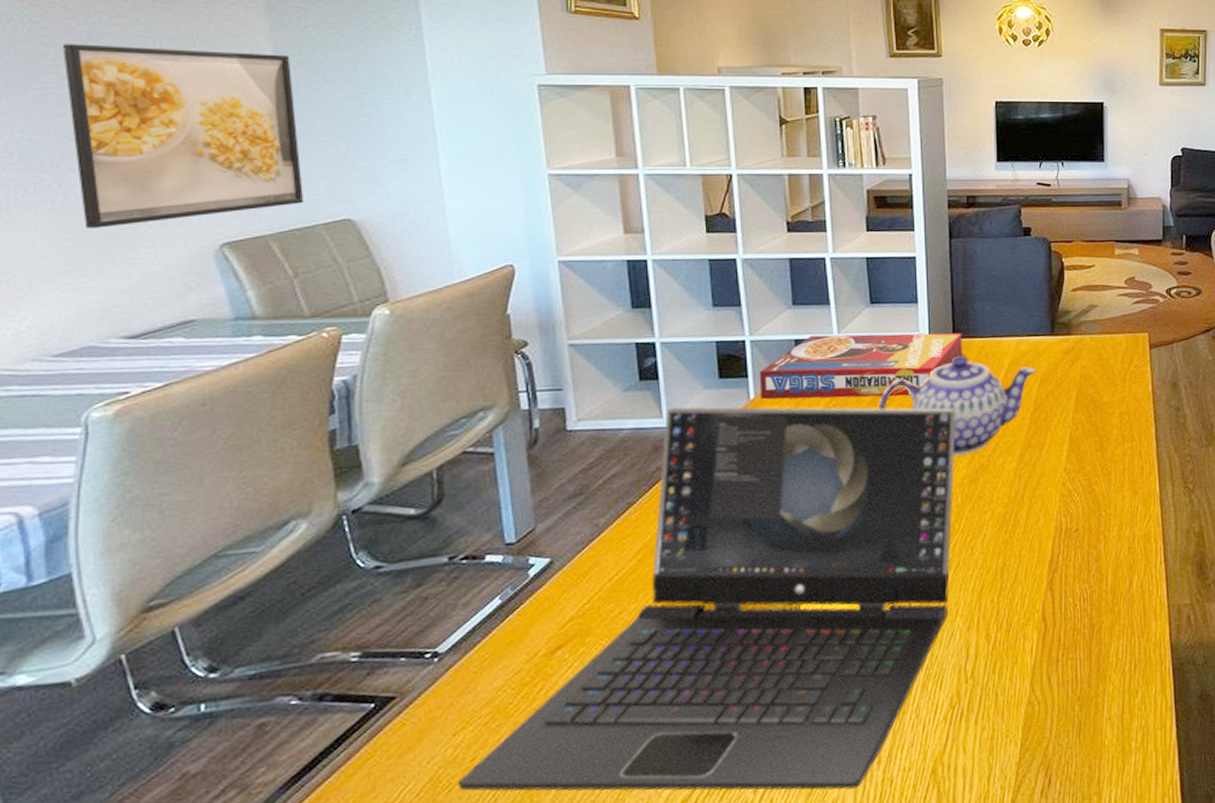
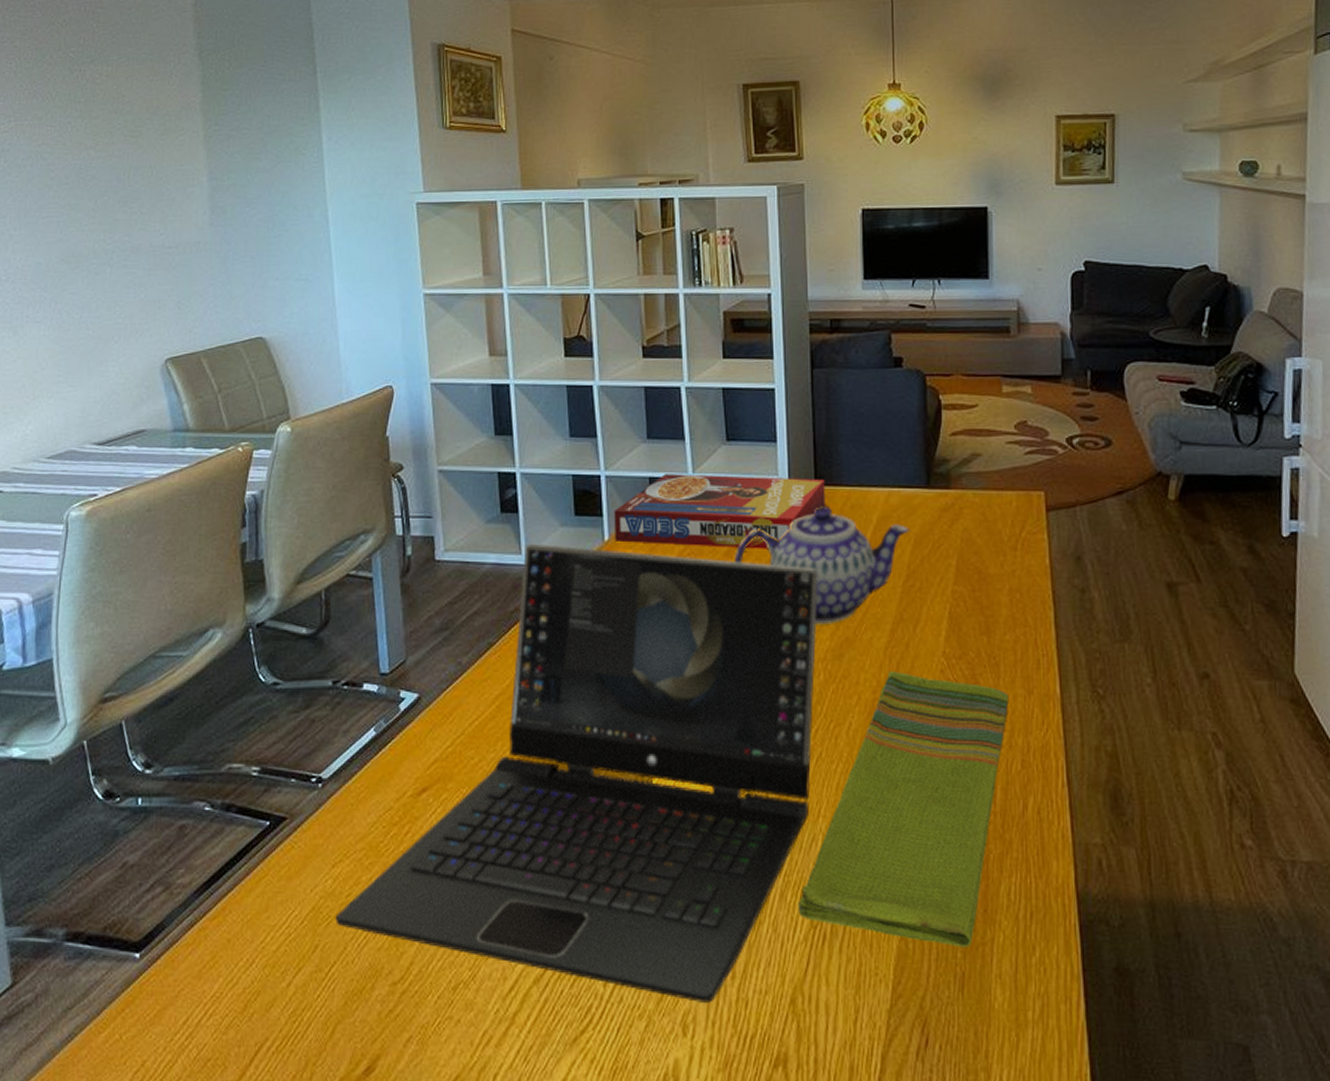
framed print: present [62,44,305,228] -> none [62,176,228,343]
dish towel: none [938,487,1119,703] -> present [798,670,1010,947]

